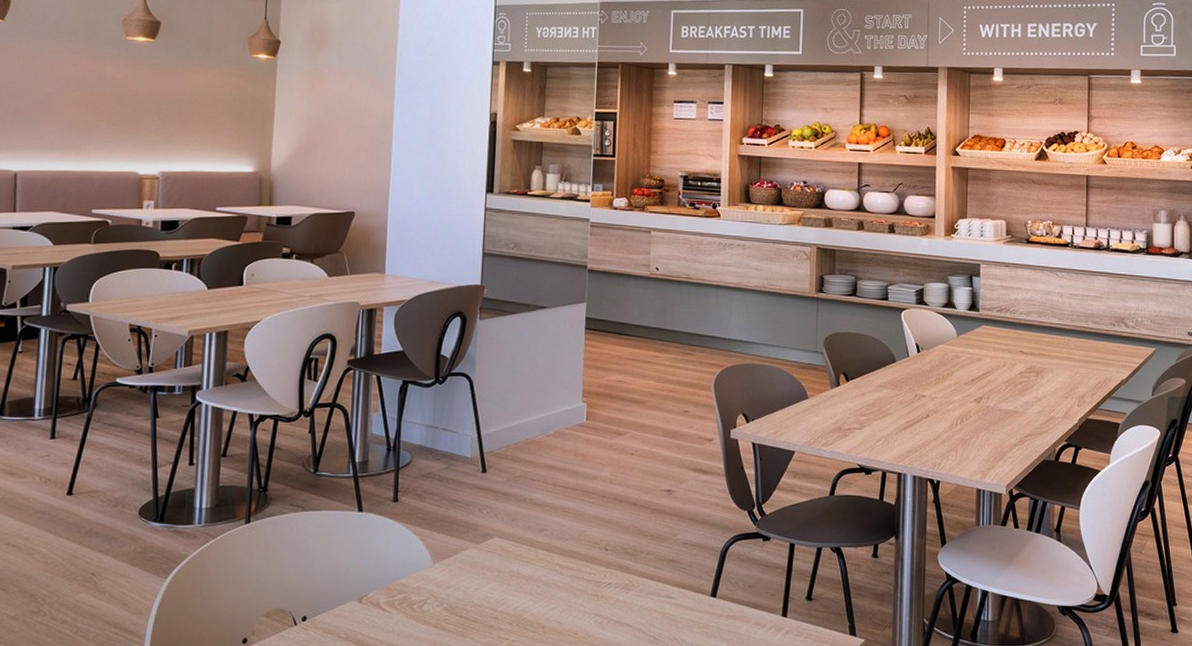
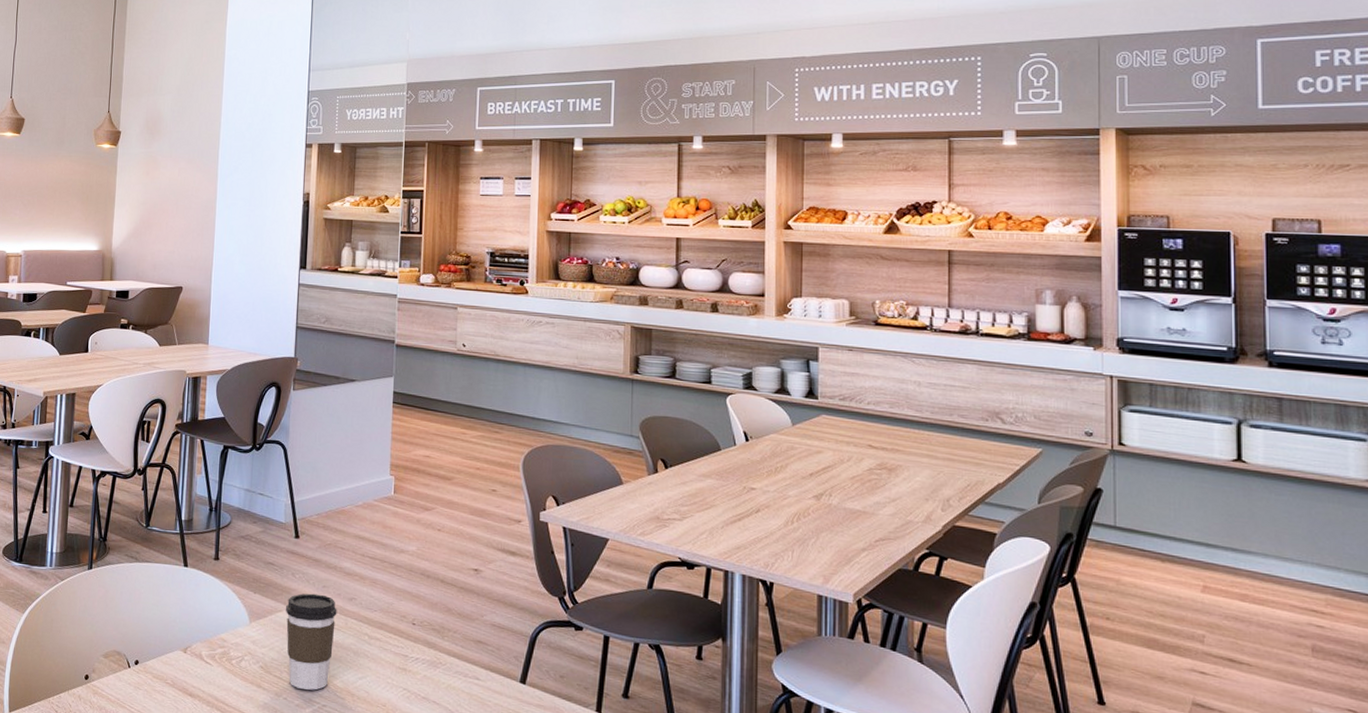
coffee cup: none [472,528,527,628] -> present [286,593,337,691]

